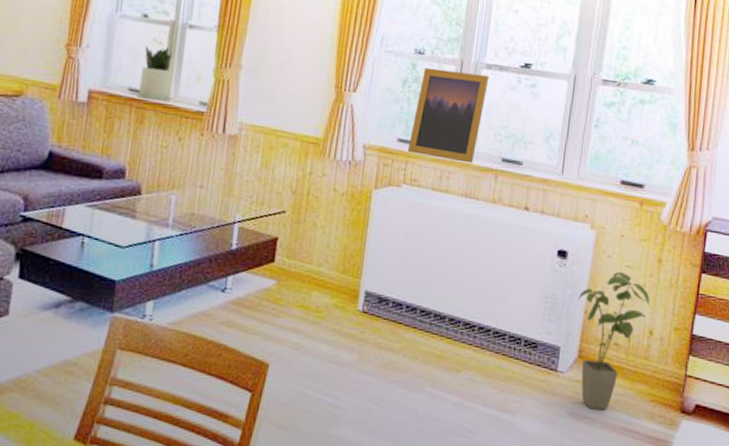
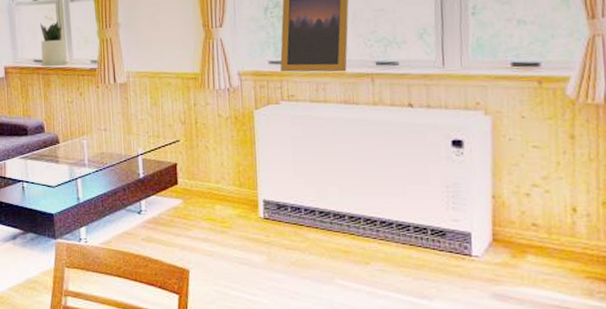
house plant: present [578,271,650,410] -> none [483,152,567,289]

